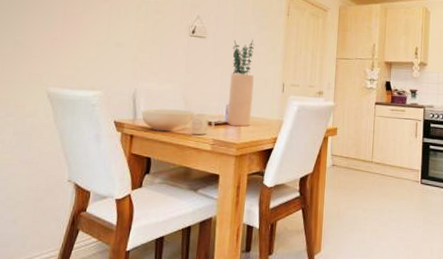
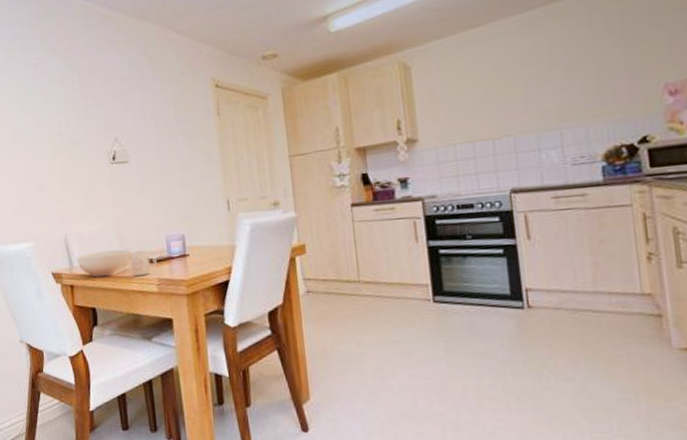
vase: present [227,39,255,127] -> none [160,153,197,261]

